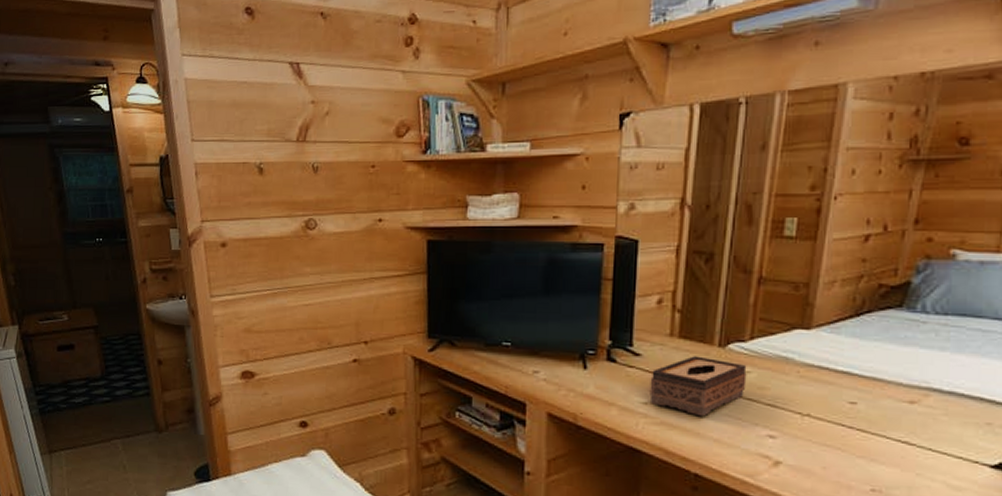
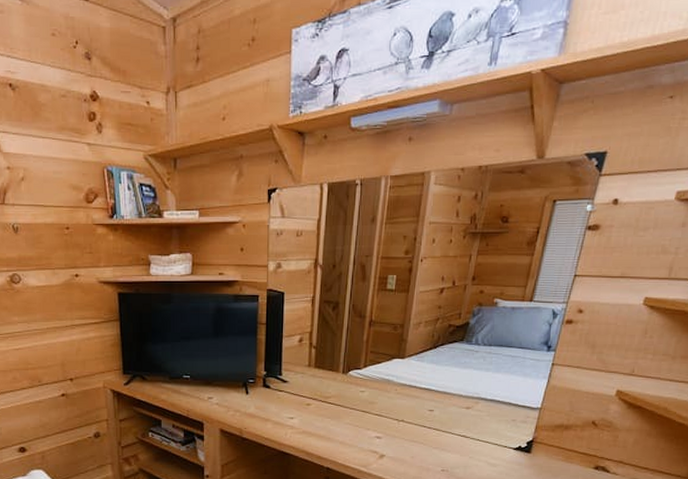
tissue box: present [649,356,747,417] -> none [294,381,362,426]

